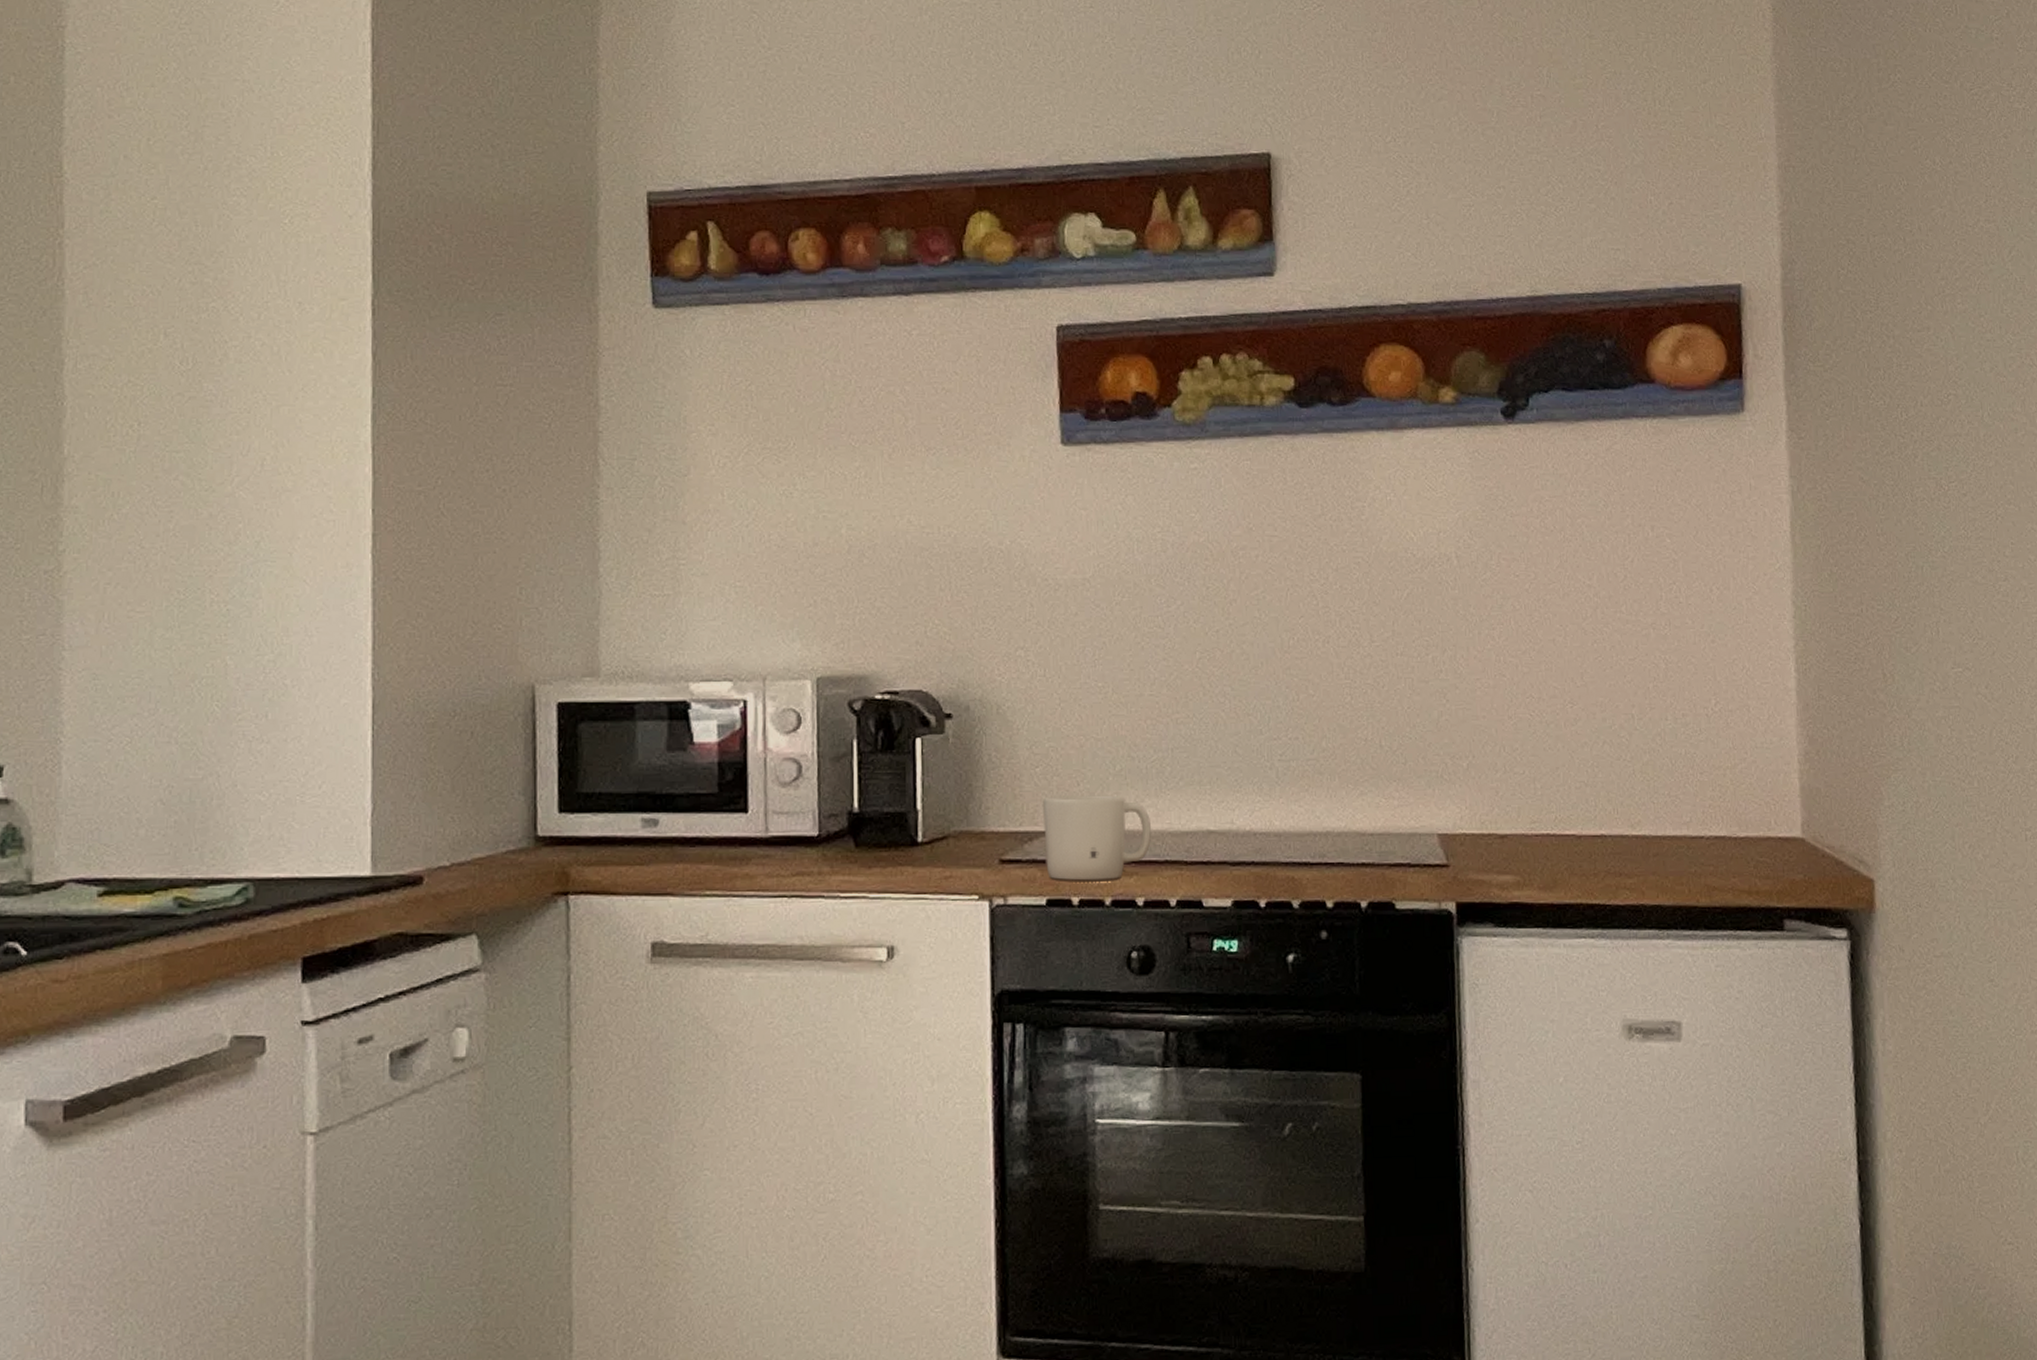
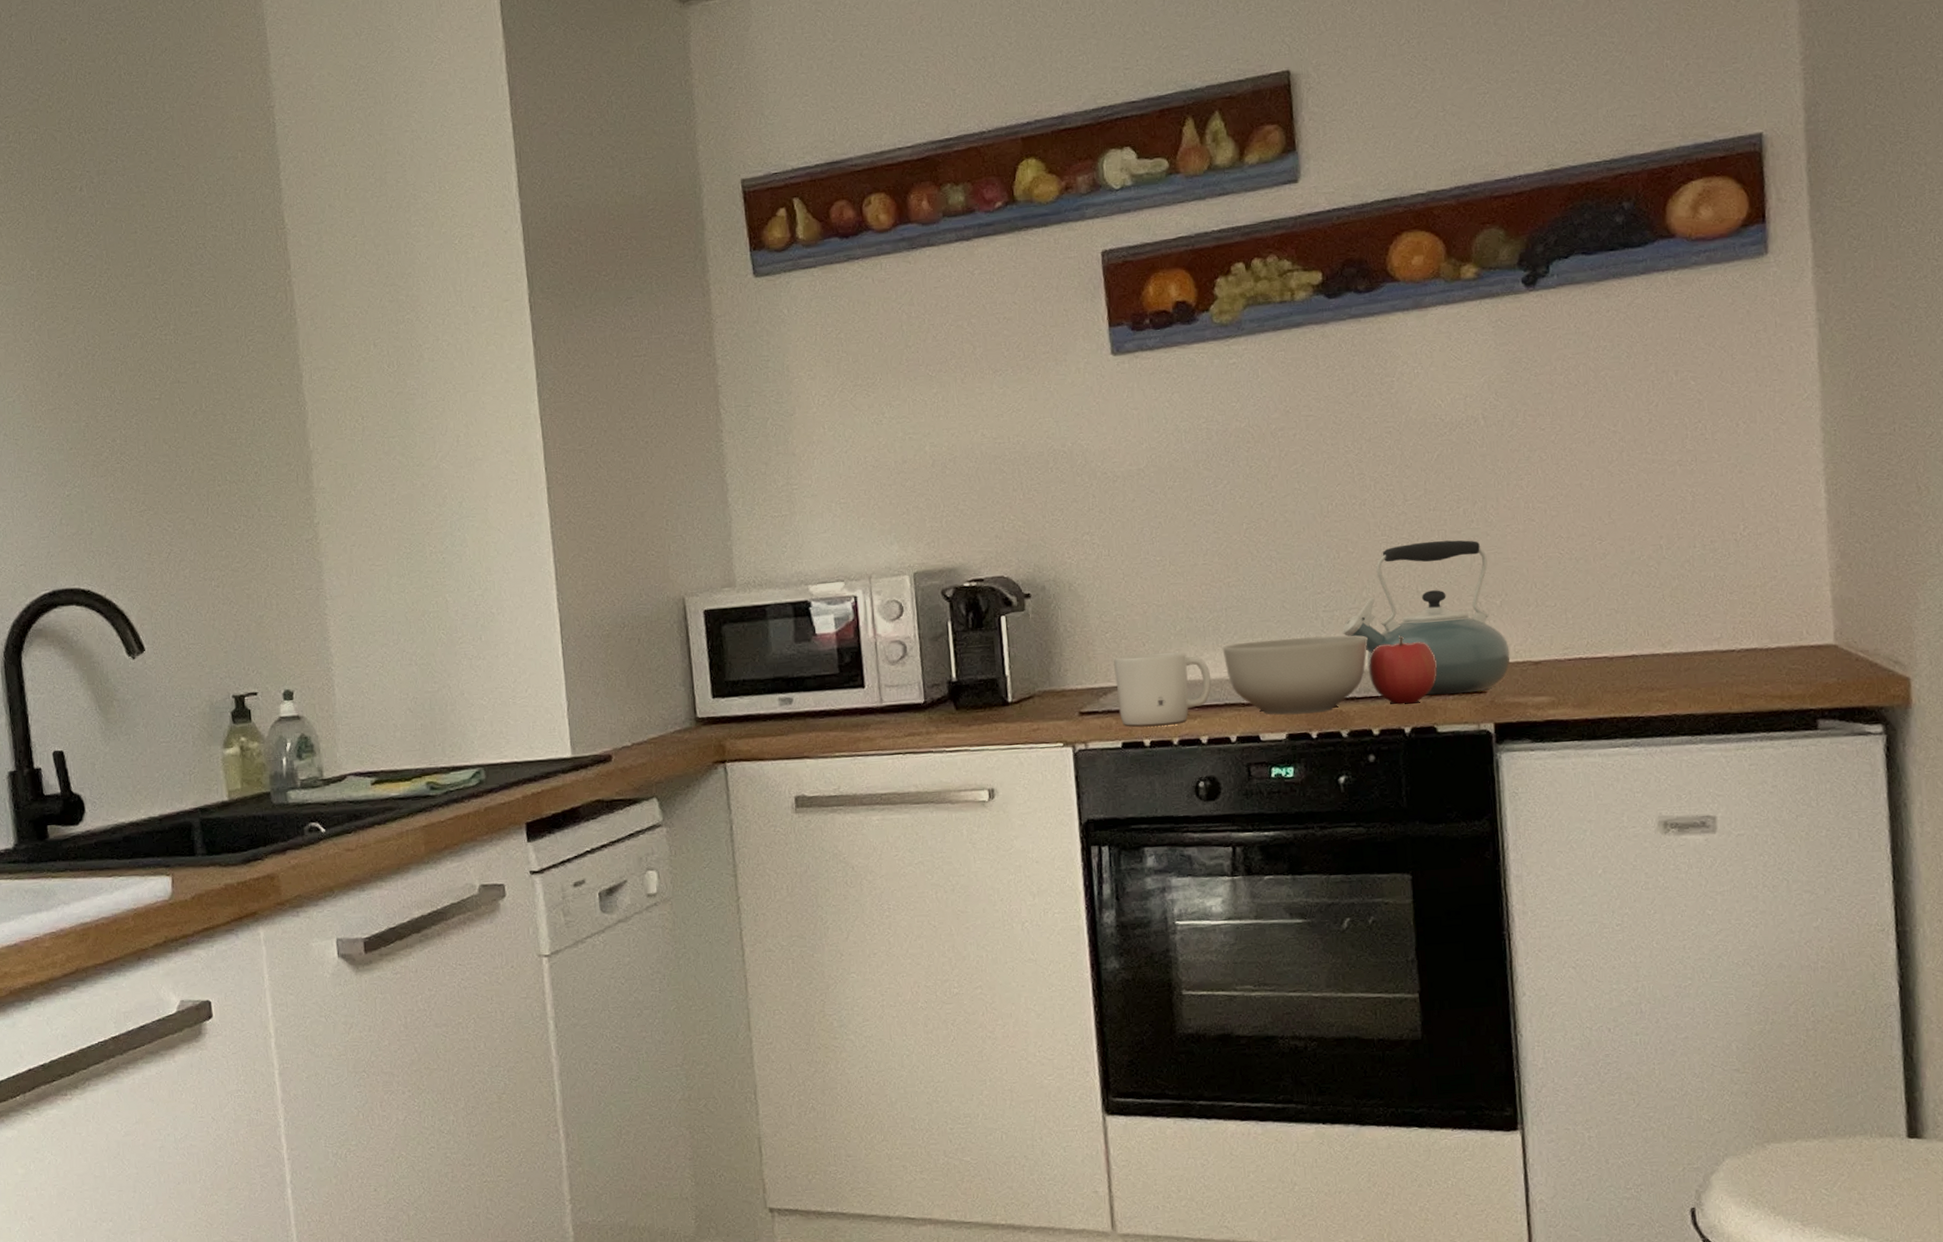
bowl: none [1165,788,1325,879] -> present [1222,635,1368,716]
kettle: none [1297,690,1475,866] -> present [1341,540,1510,695]
fruit: none [1325,794,1398,875] -> present [1368,635,1437,705]

